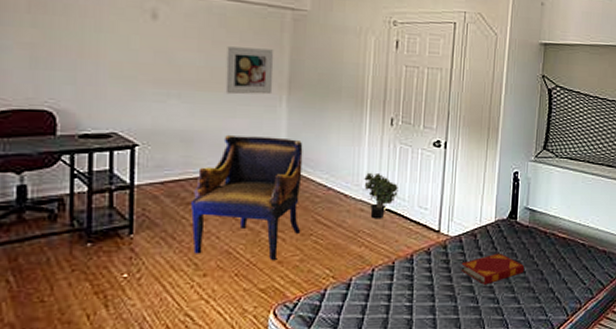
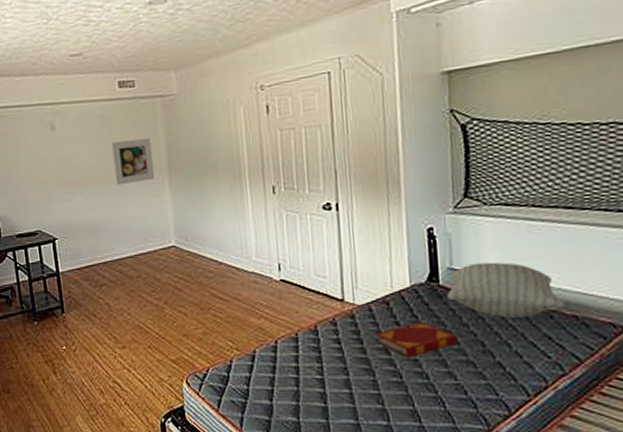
armchair: present [191,134,303,260] -> none [104,219,200,333]
potted plant: present [364,172,400,219] -> none [253,243,292,291]
pillow: none [520,204,599,251] -> present [446,262,564,318]

